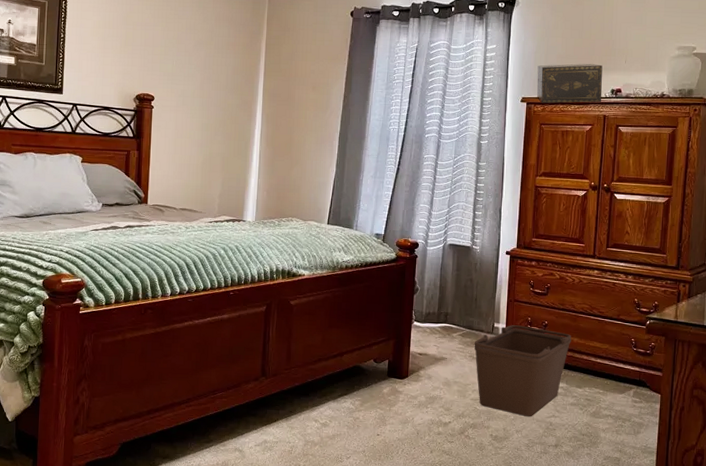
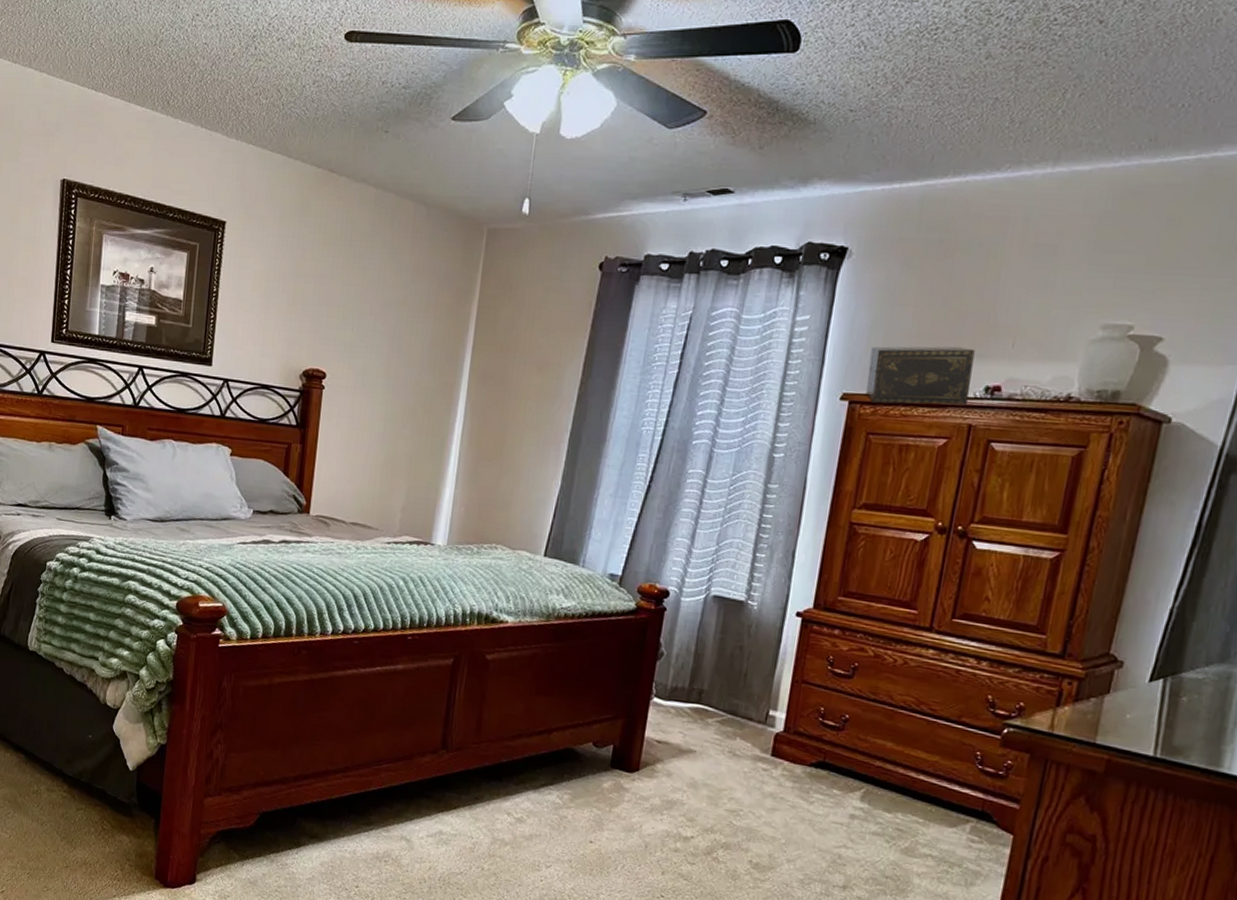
bicycle basket: present [474,325,572,416] -> none [736,715,884,843]

